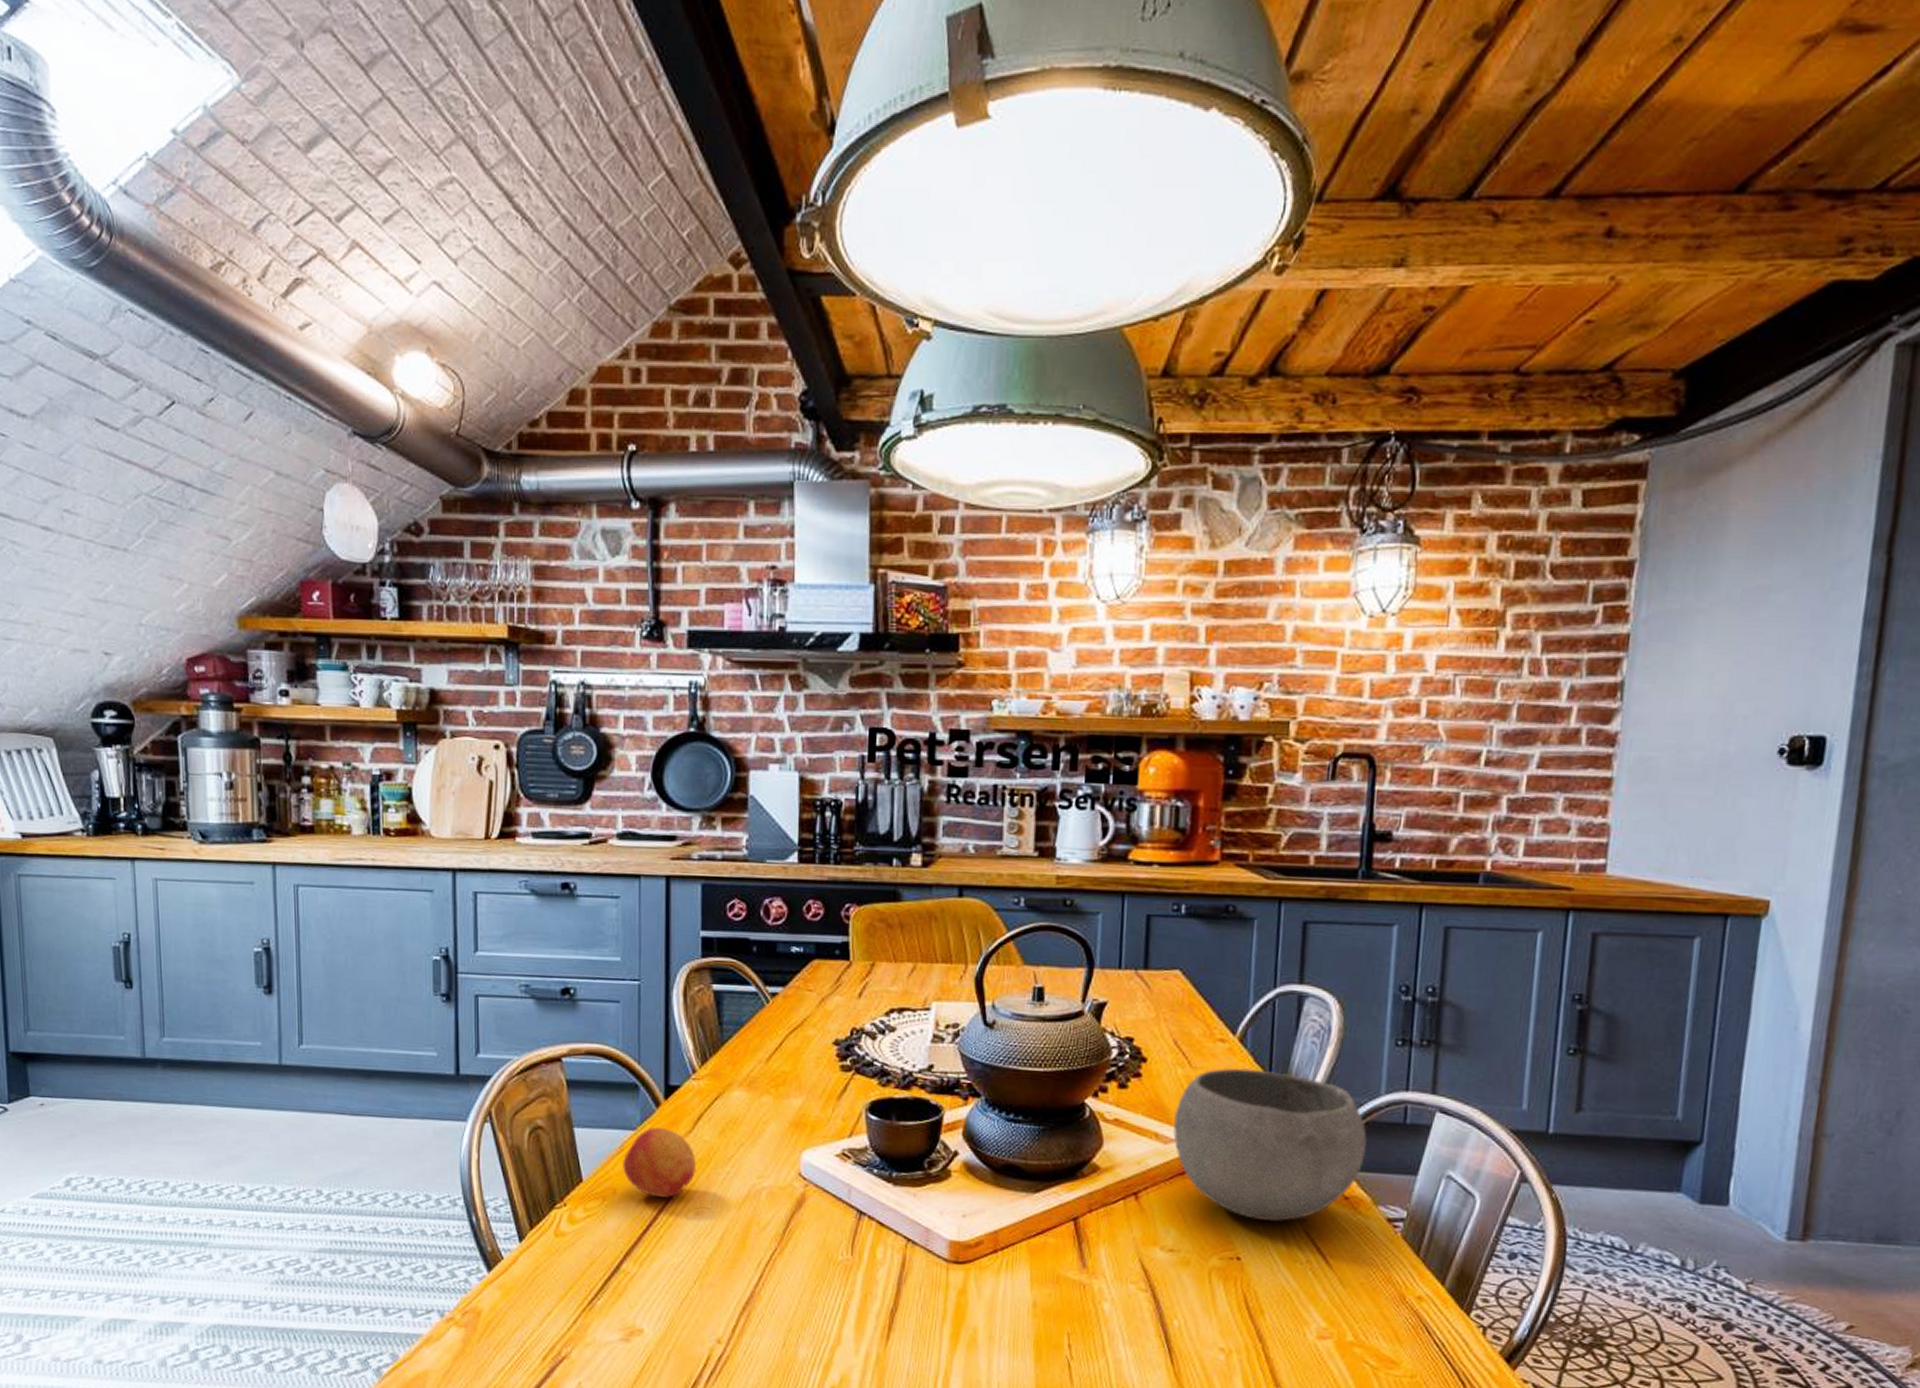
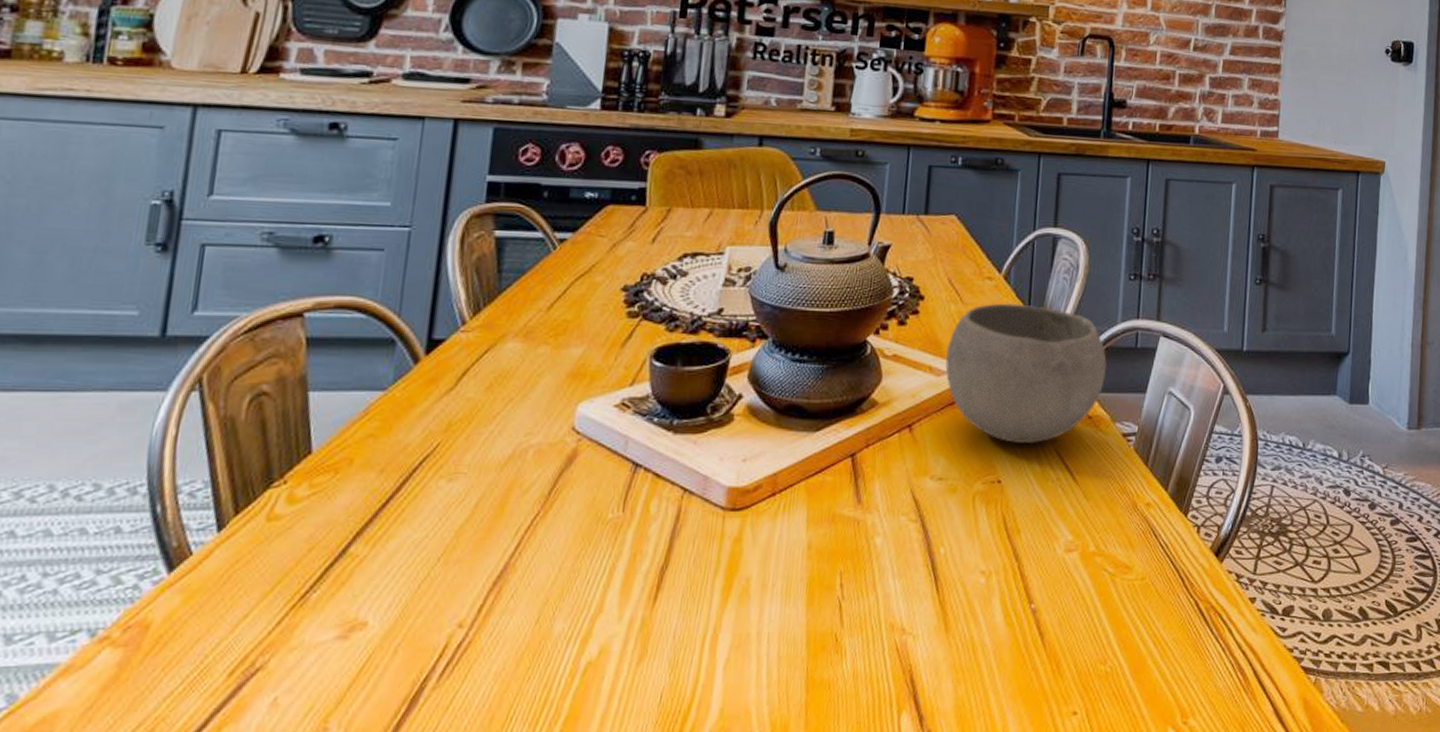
fruit: present [623,1127,696,1198] -> none [365,385,455,465]

